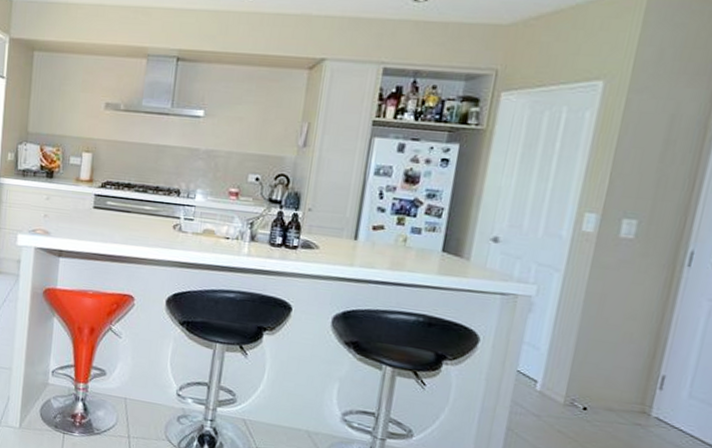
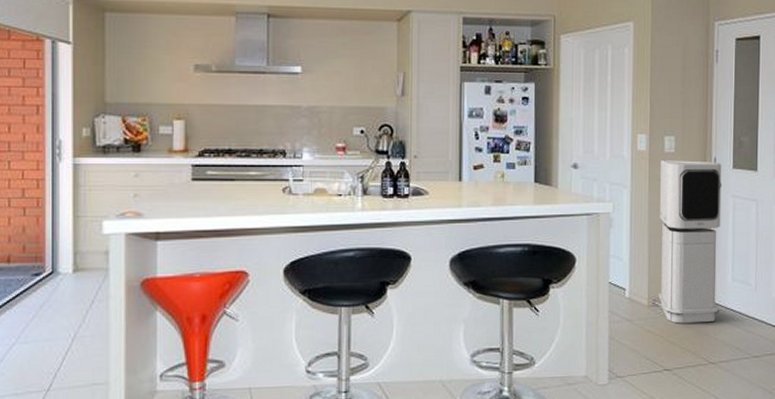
air purifier: none [579,246,701,438] -> present [659,160,722,324]

